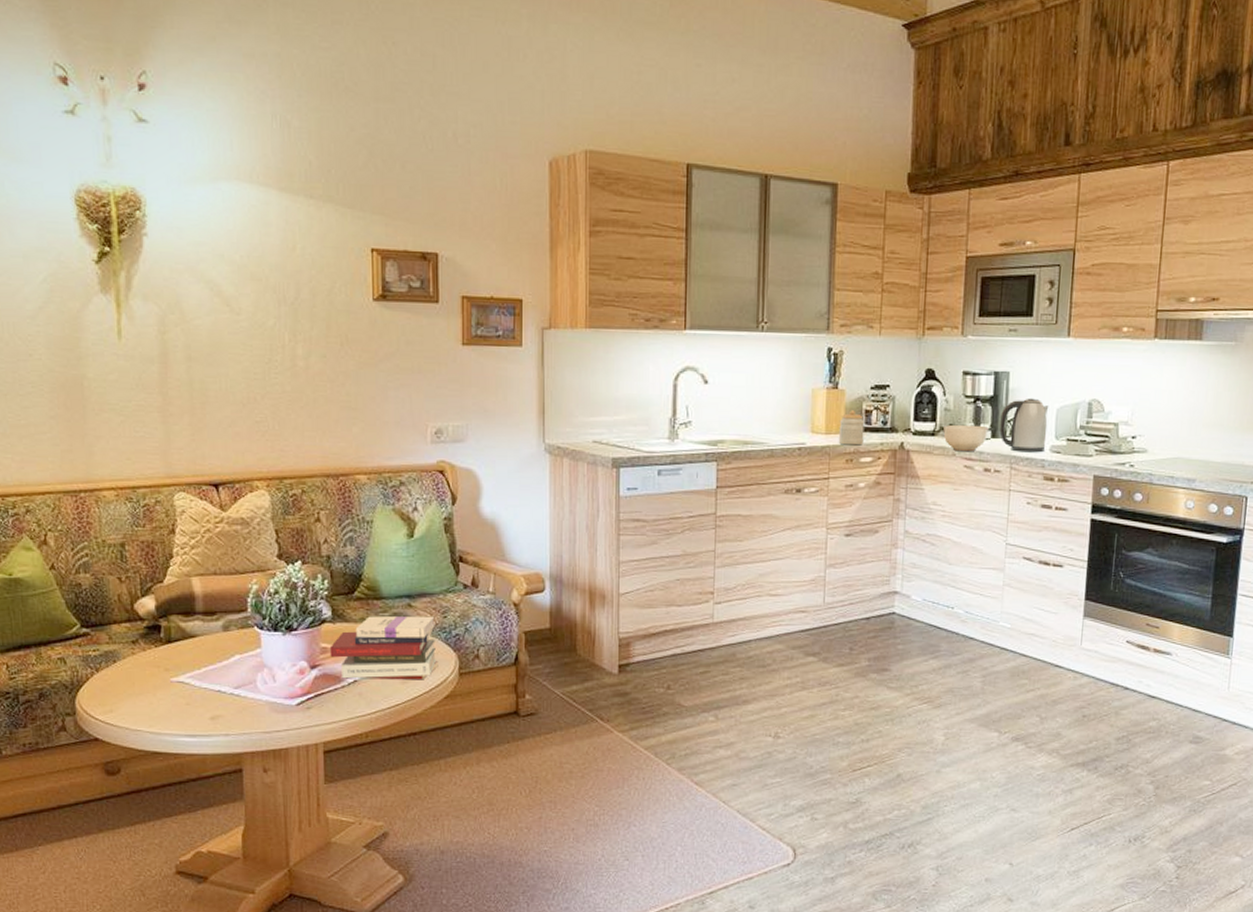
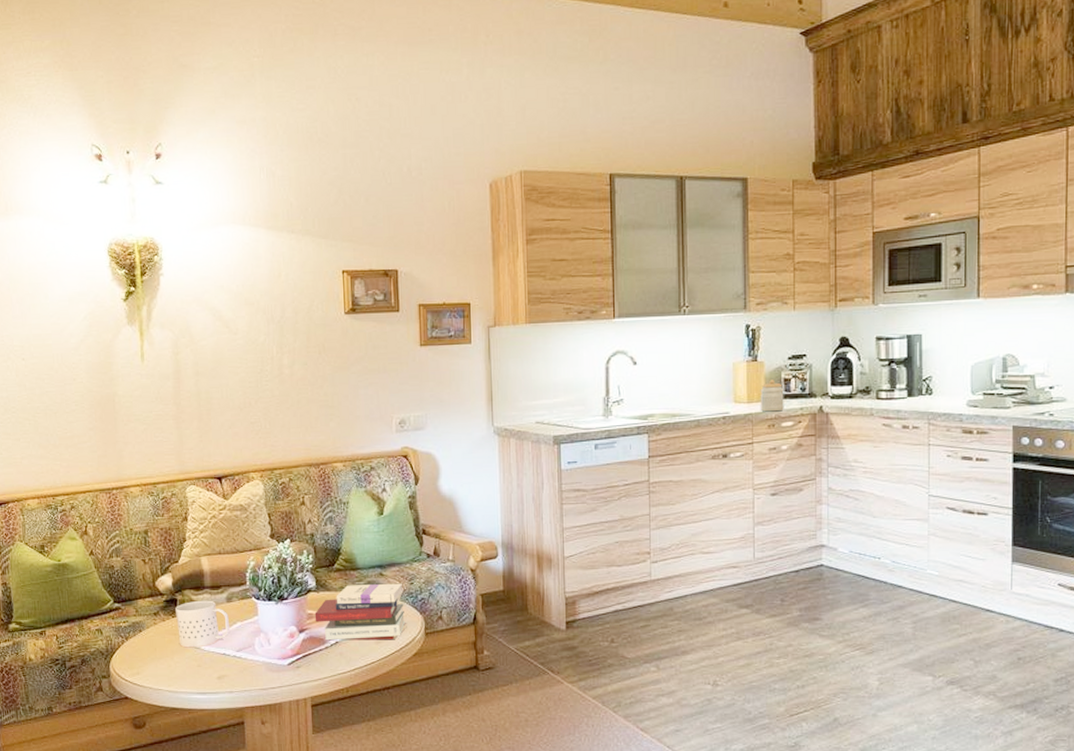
mug: none [159,628,227,684] -> present [175,600,231,649]
bowl: present [943,424,989,452] -> none [860,385,904,412]
kettle: present [999,398,1049,453] -> none [915,357,963,409]

